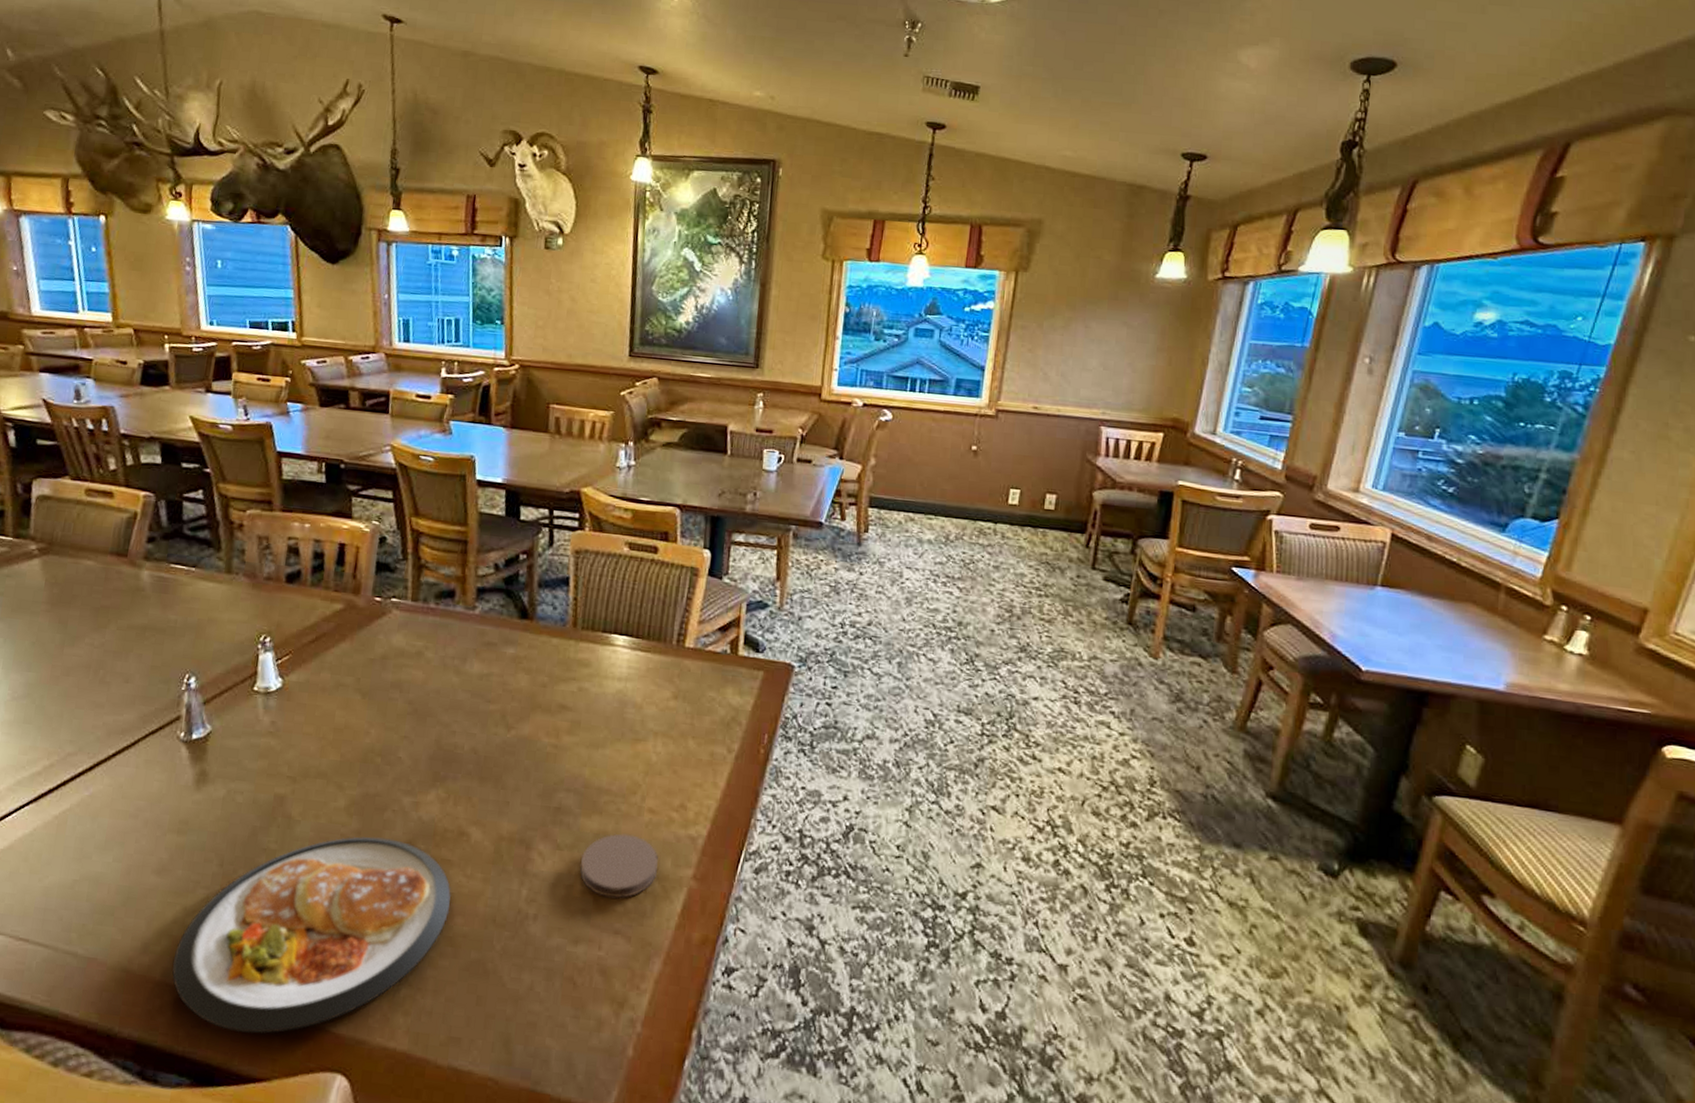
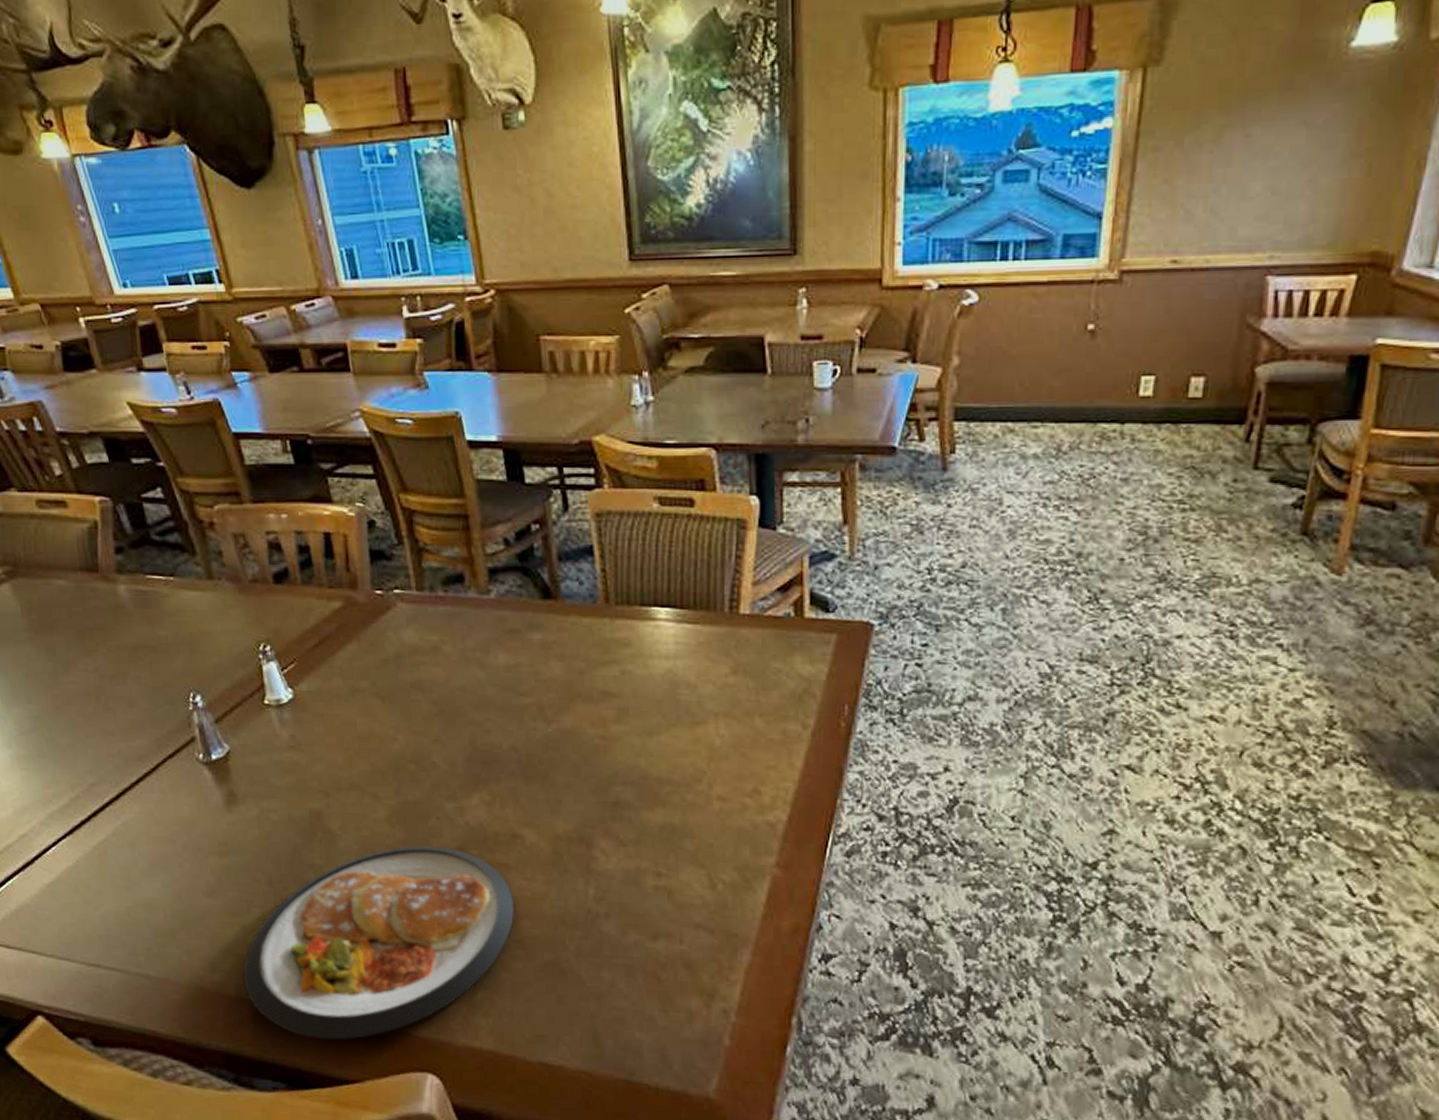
coaster: present [580,833,659,899] -> none [649,825,734,892]

